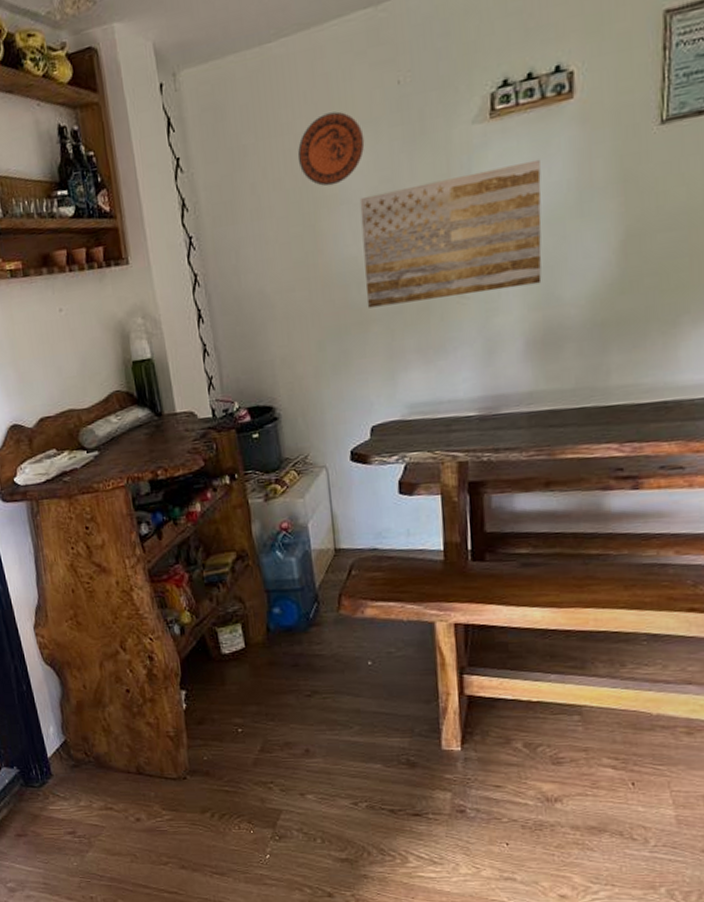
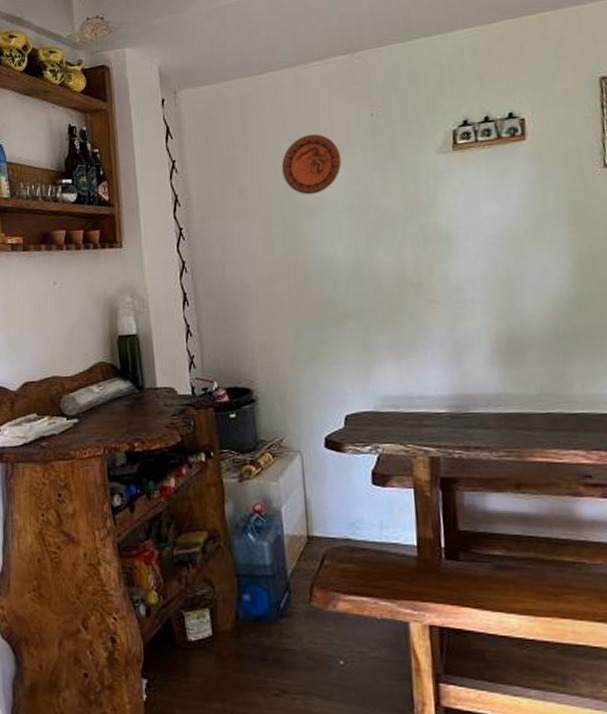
wall art: present [359,159,542,308] -> none [336,187,504,304]

